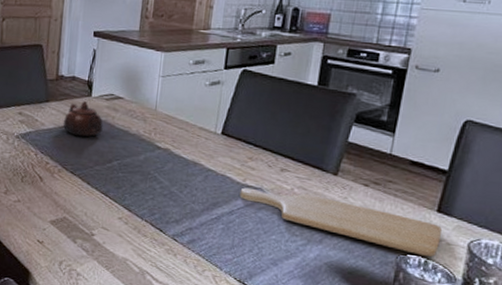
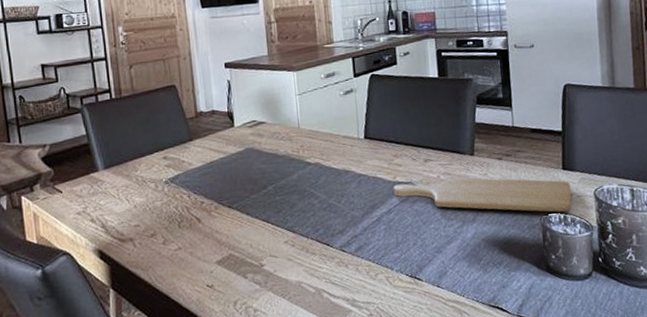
teapot: present [63,101,103,137] -> none [211,133,252,169]

